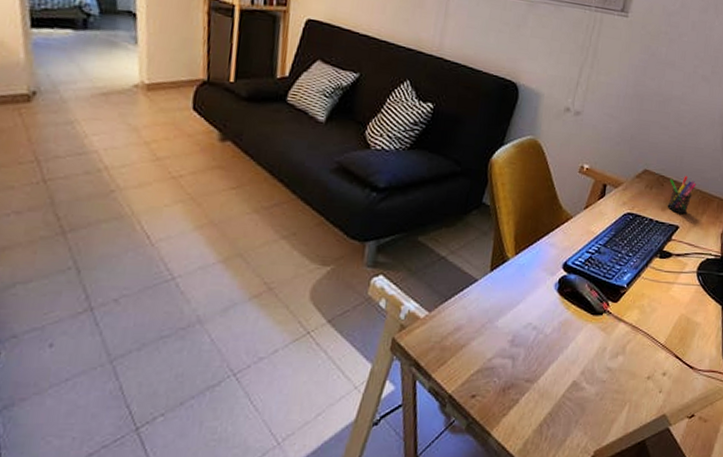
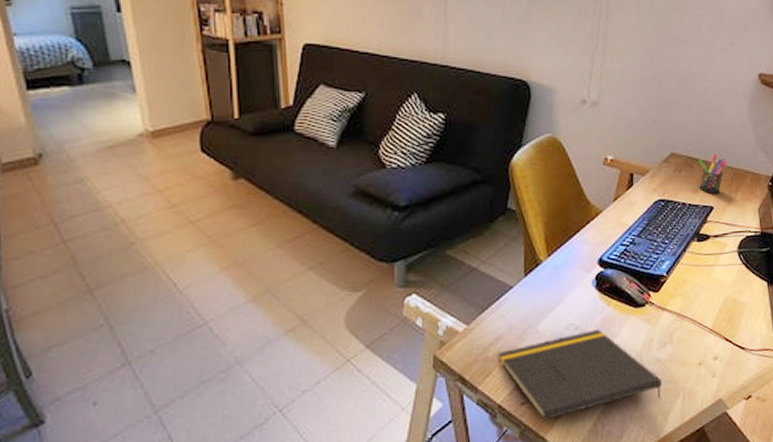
notepad: none [455,332,611,416] -> present [497,329,663,421]

